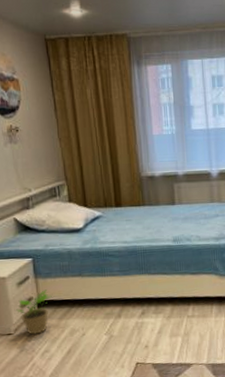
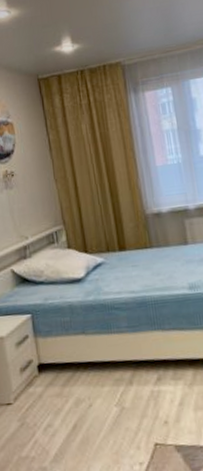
potted plant: present [15,289,52,335] -> none [14,350,54,405]

